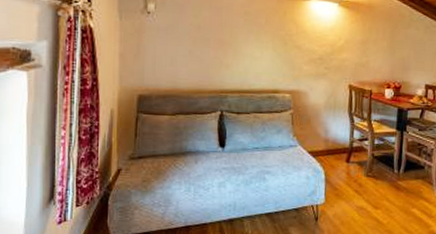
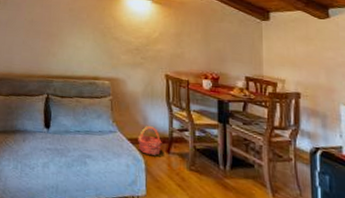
basket: none [318,138,342,166] -> present [138,126,162,155]

